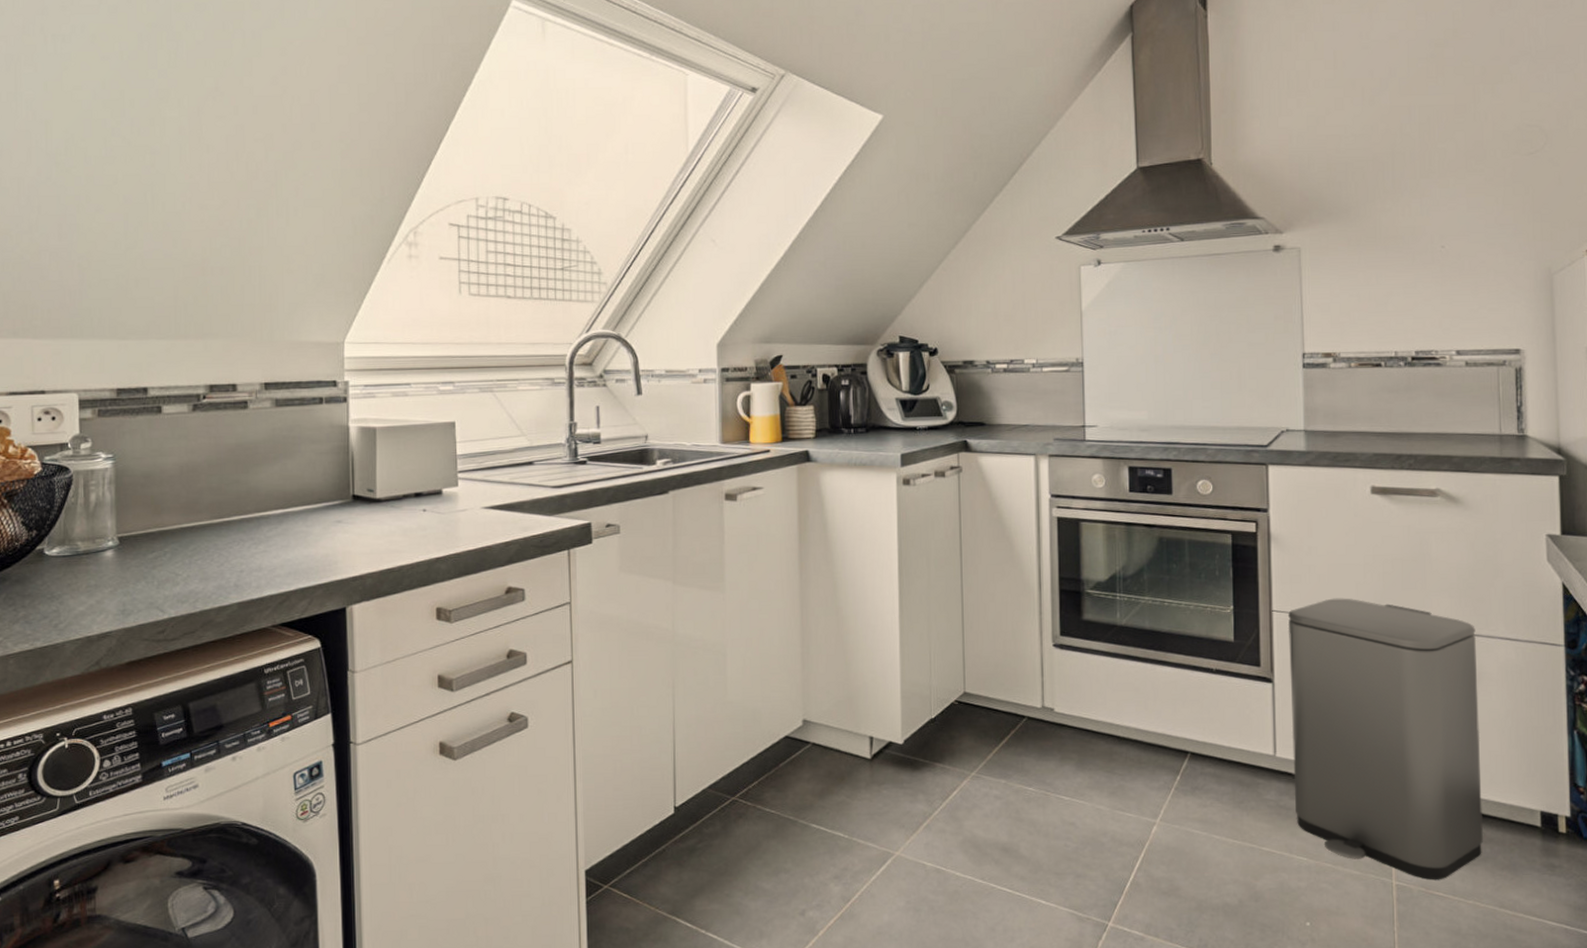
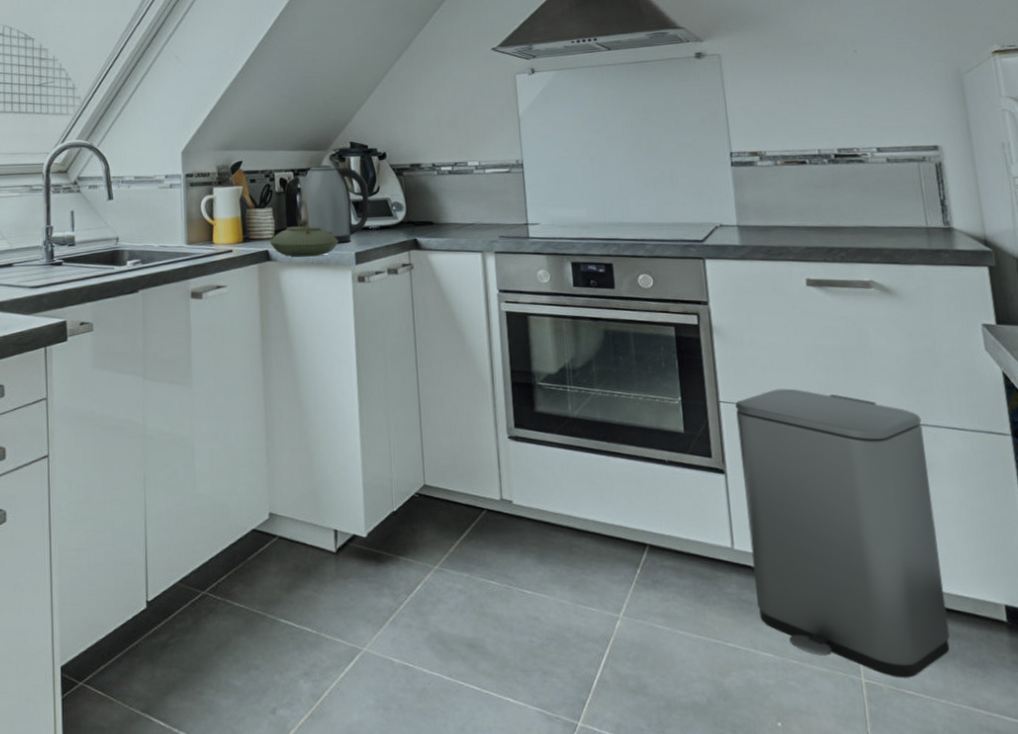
teapot: none [810,397,884,458] -> present [269,200,339,257]
kettle: none [841,360,918,444] -> present [297,164,370,243]

